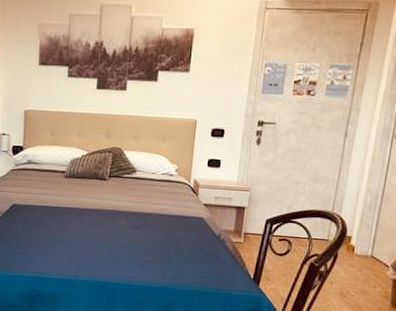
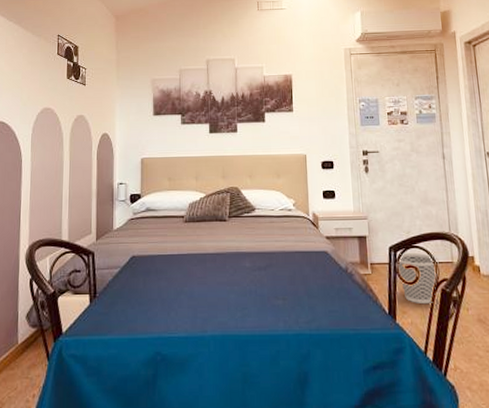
wastebasket: none [271,227,315,275] -> present [397,253,440,305]

